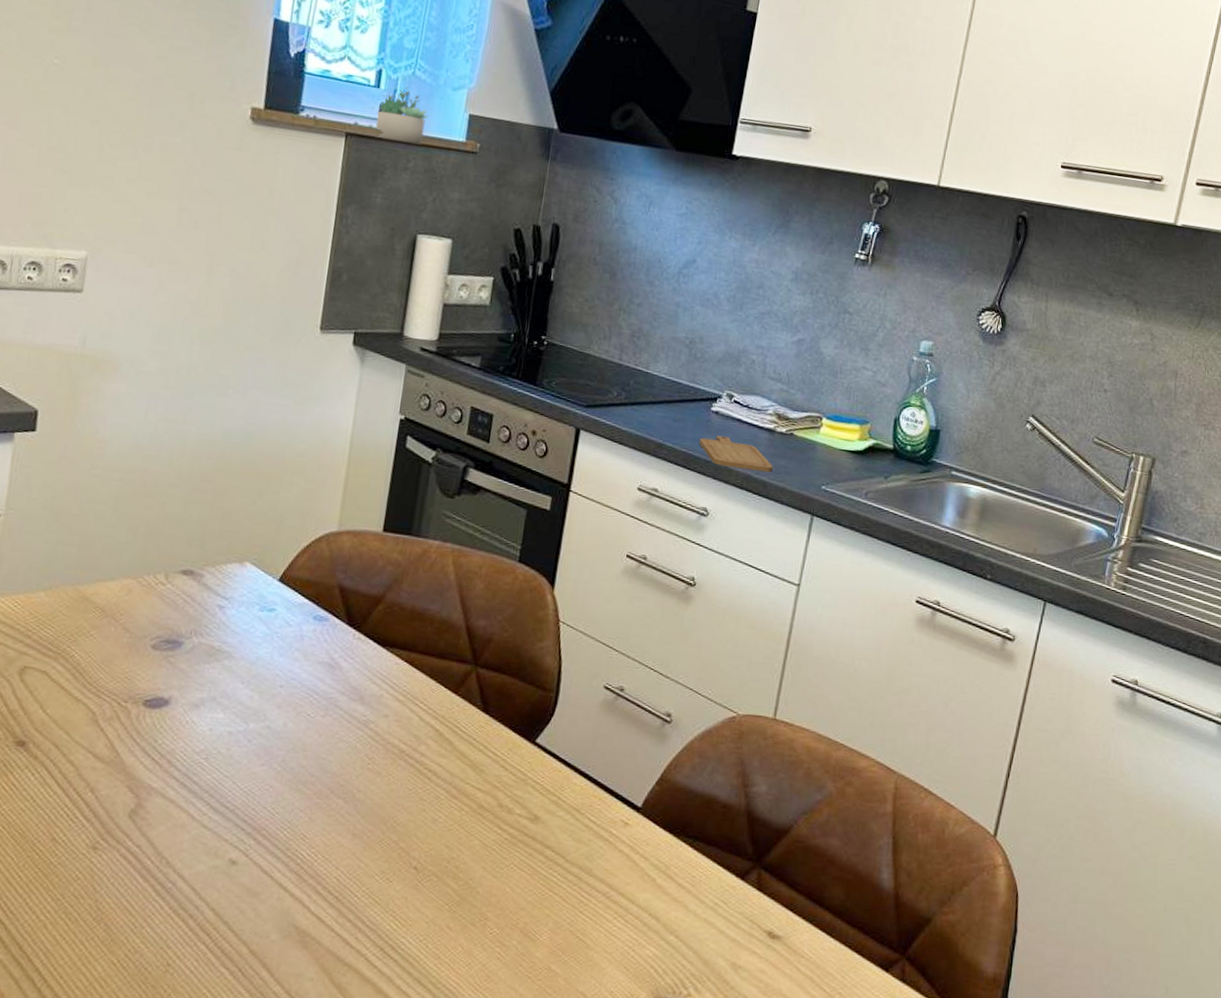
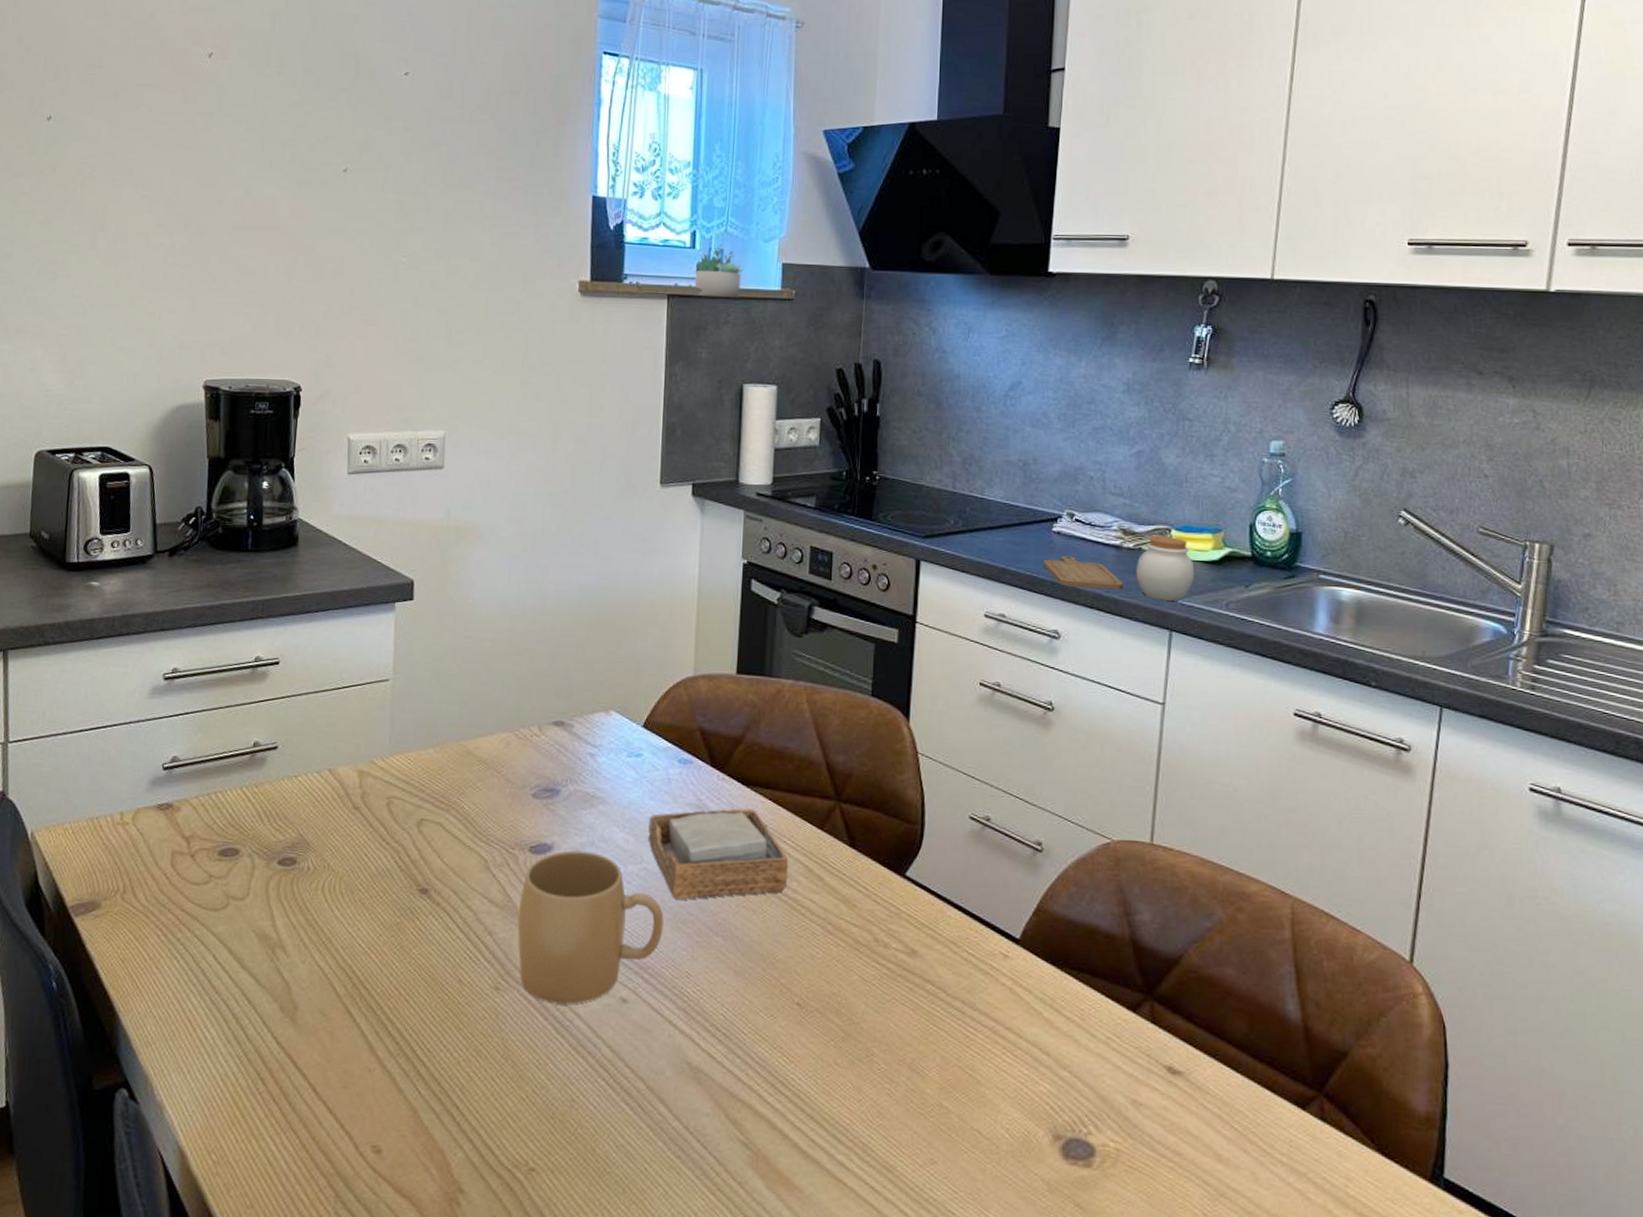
mug: none [121,705,284,865] -> present [517,850,664,1004]
napkin holder: none [273,669,419,760] -> present [648,808,789,900]
jar: none [785,422,841,488] -> present [1136,535,1195,602]

